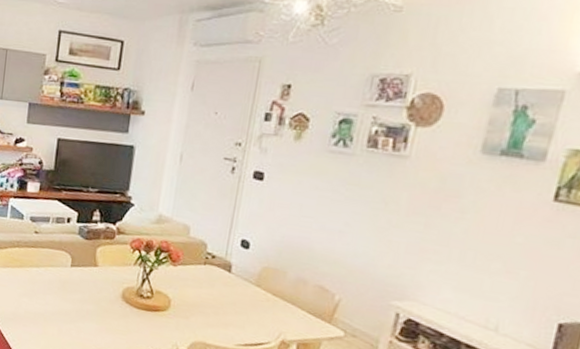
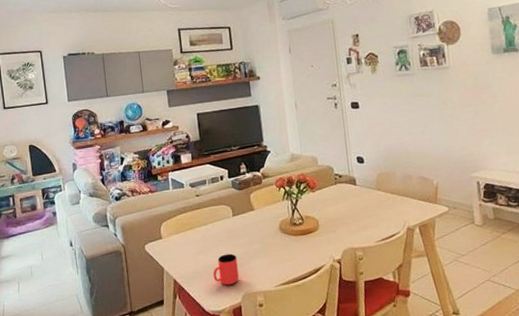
cup: none [33,304,65,340] -> present [213,253,239,285]

